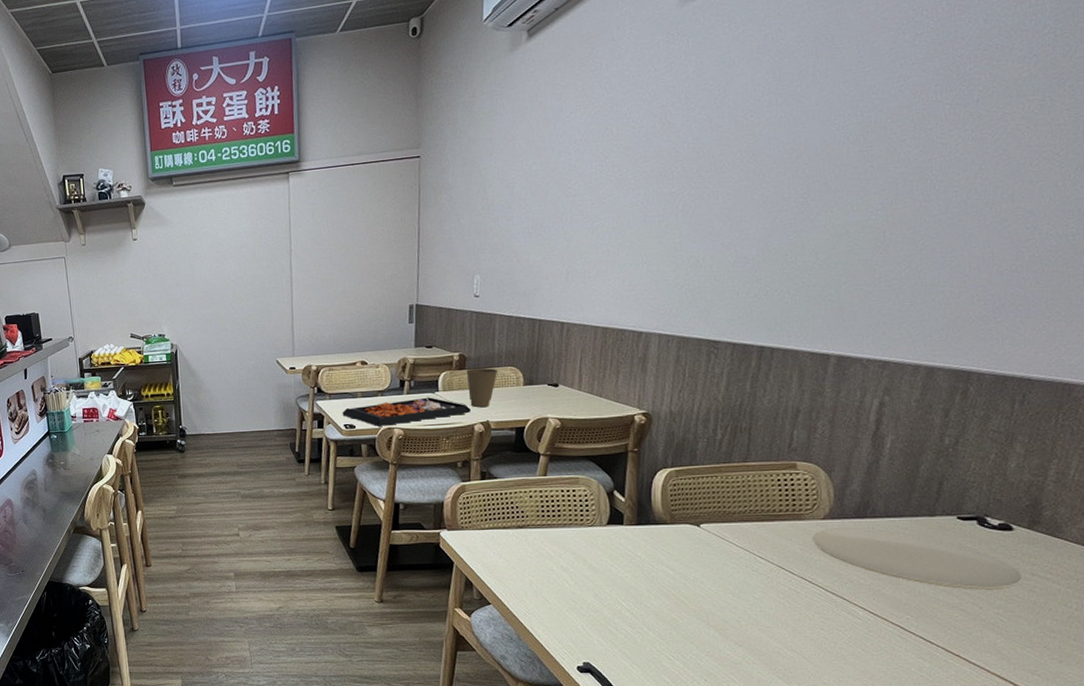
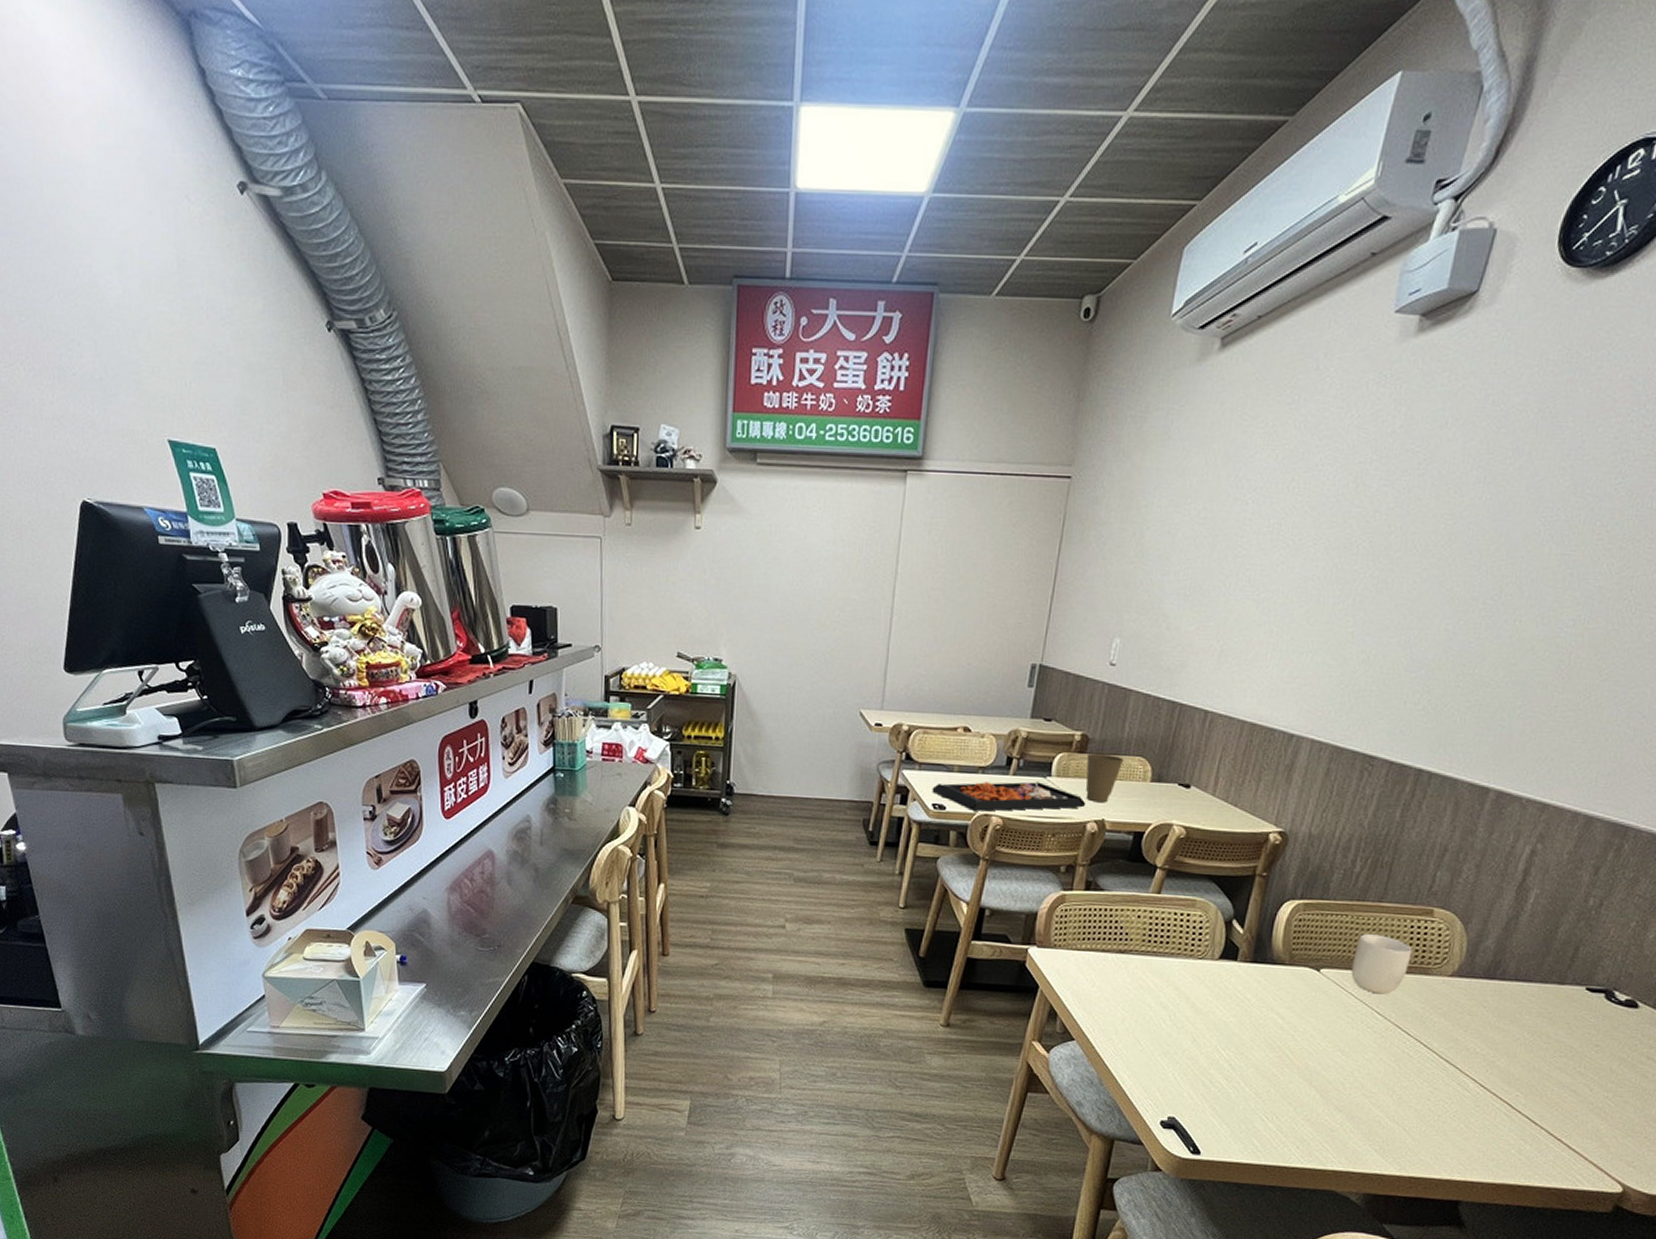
cup: none [728,490,783,541] -> present [1351,934,1413,995]
plate: present [813,528,1024,590] -> none [1435,988,1639,1072]

